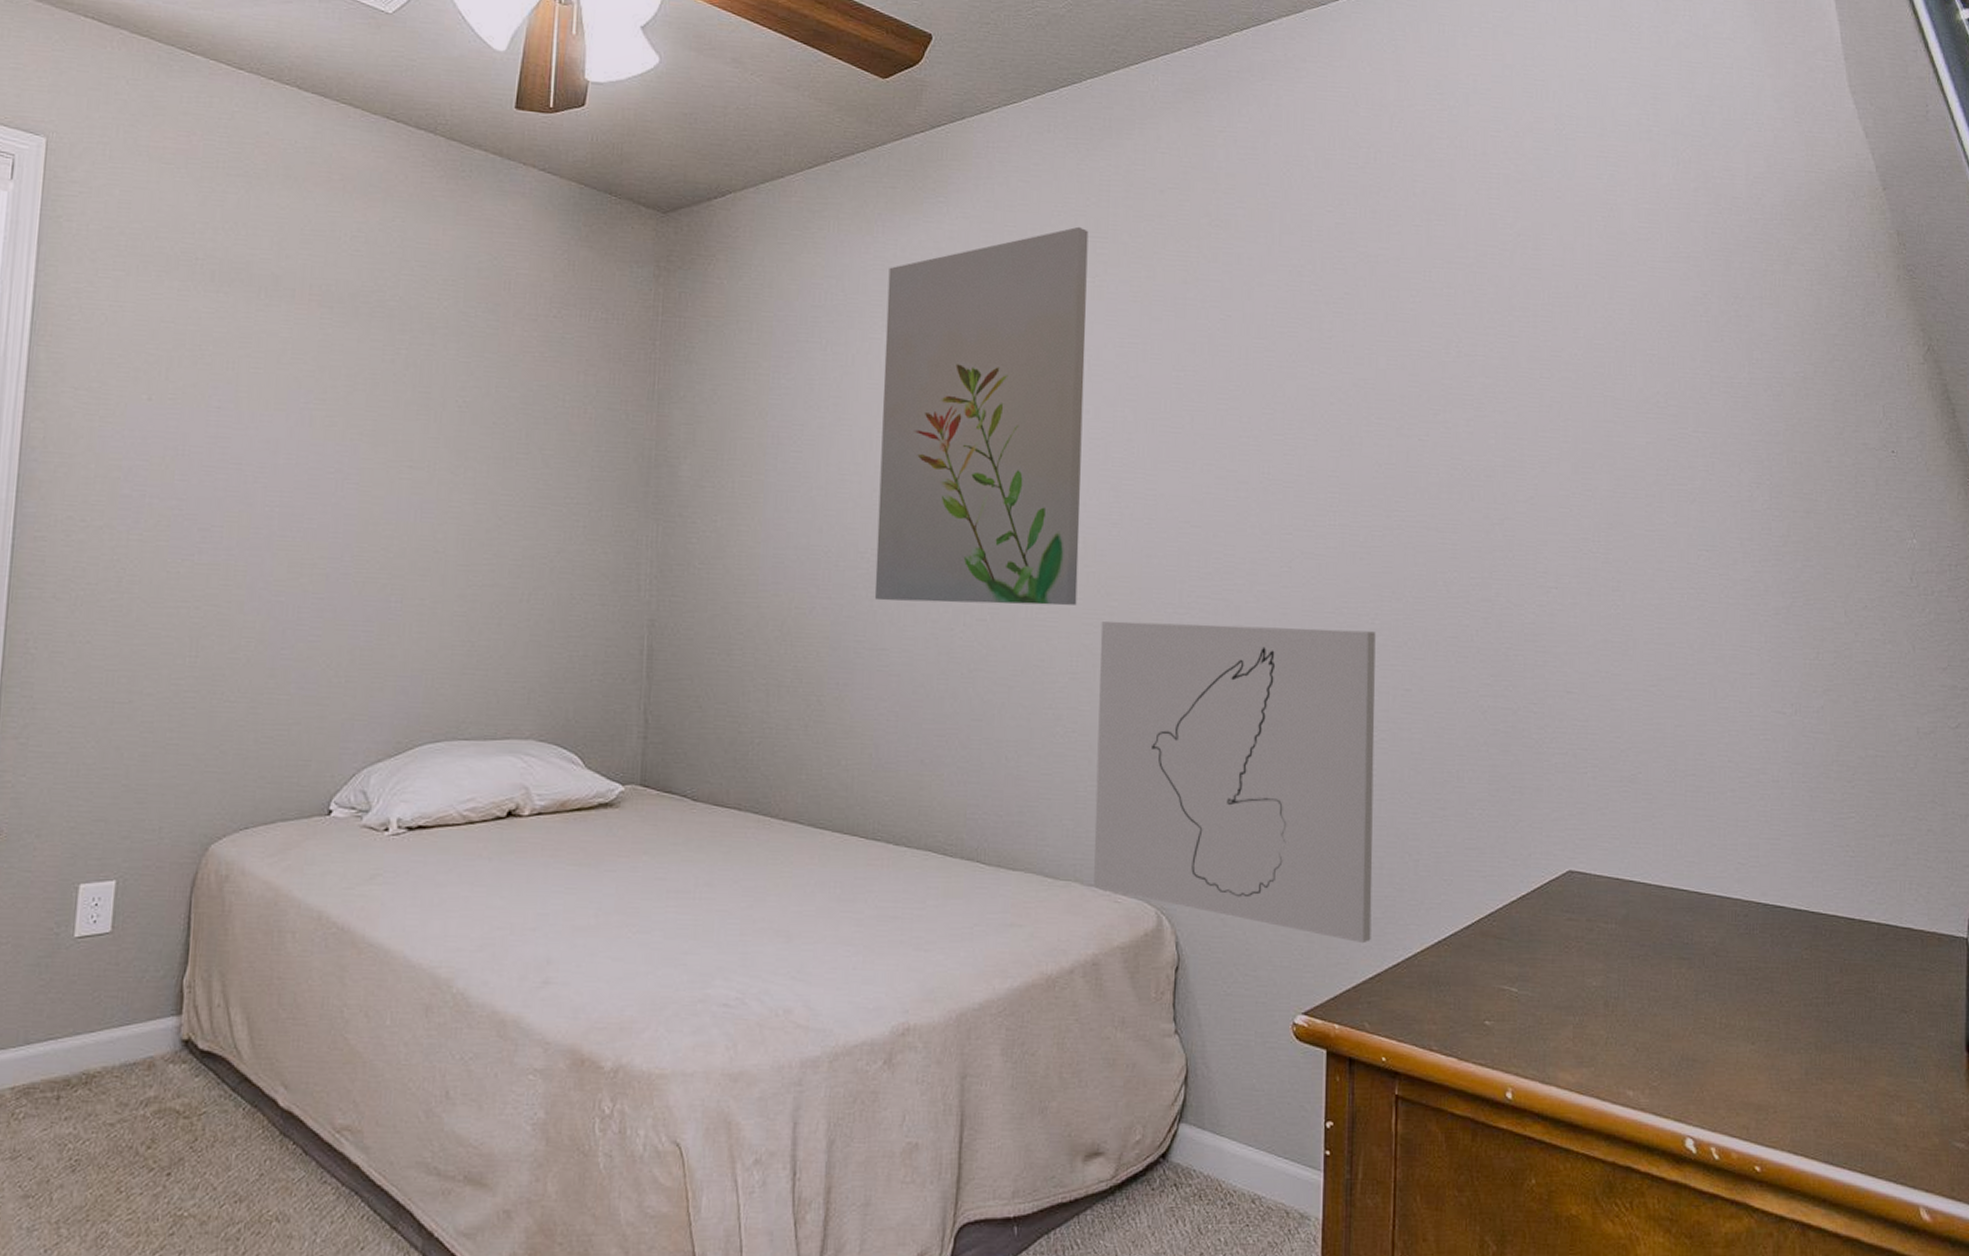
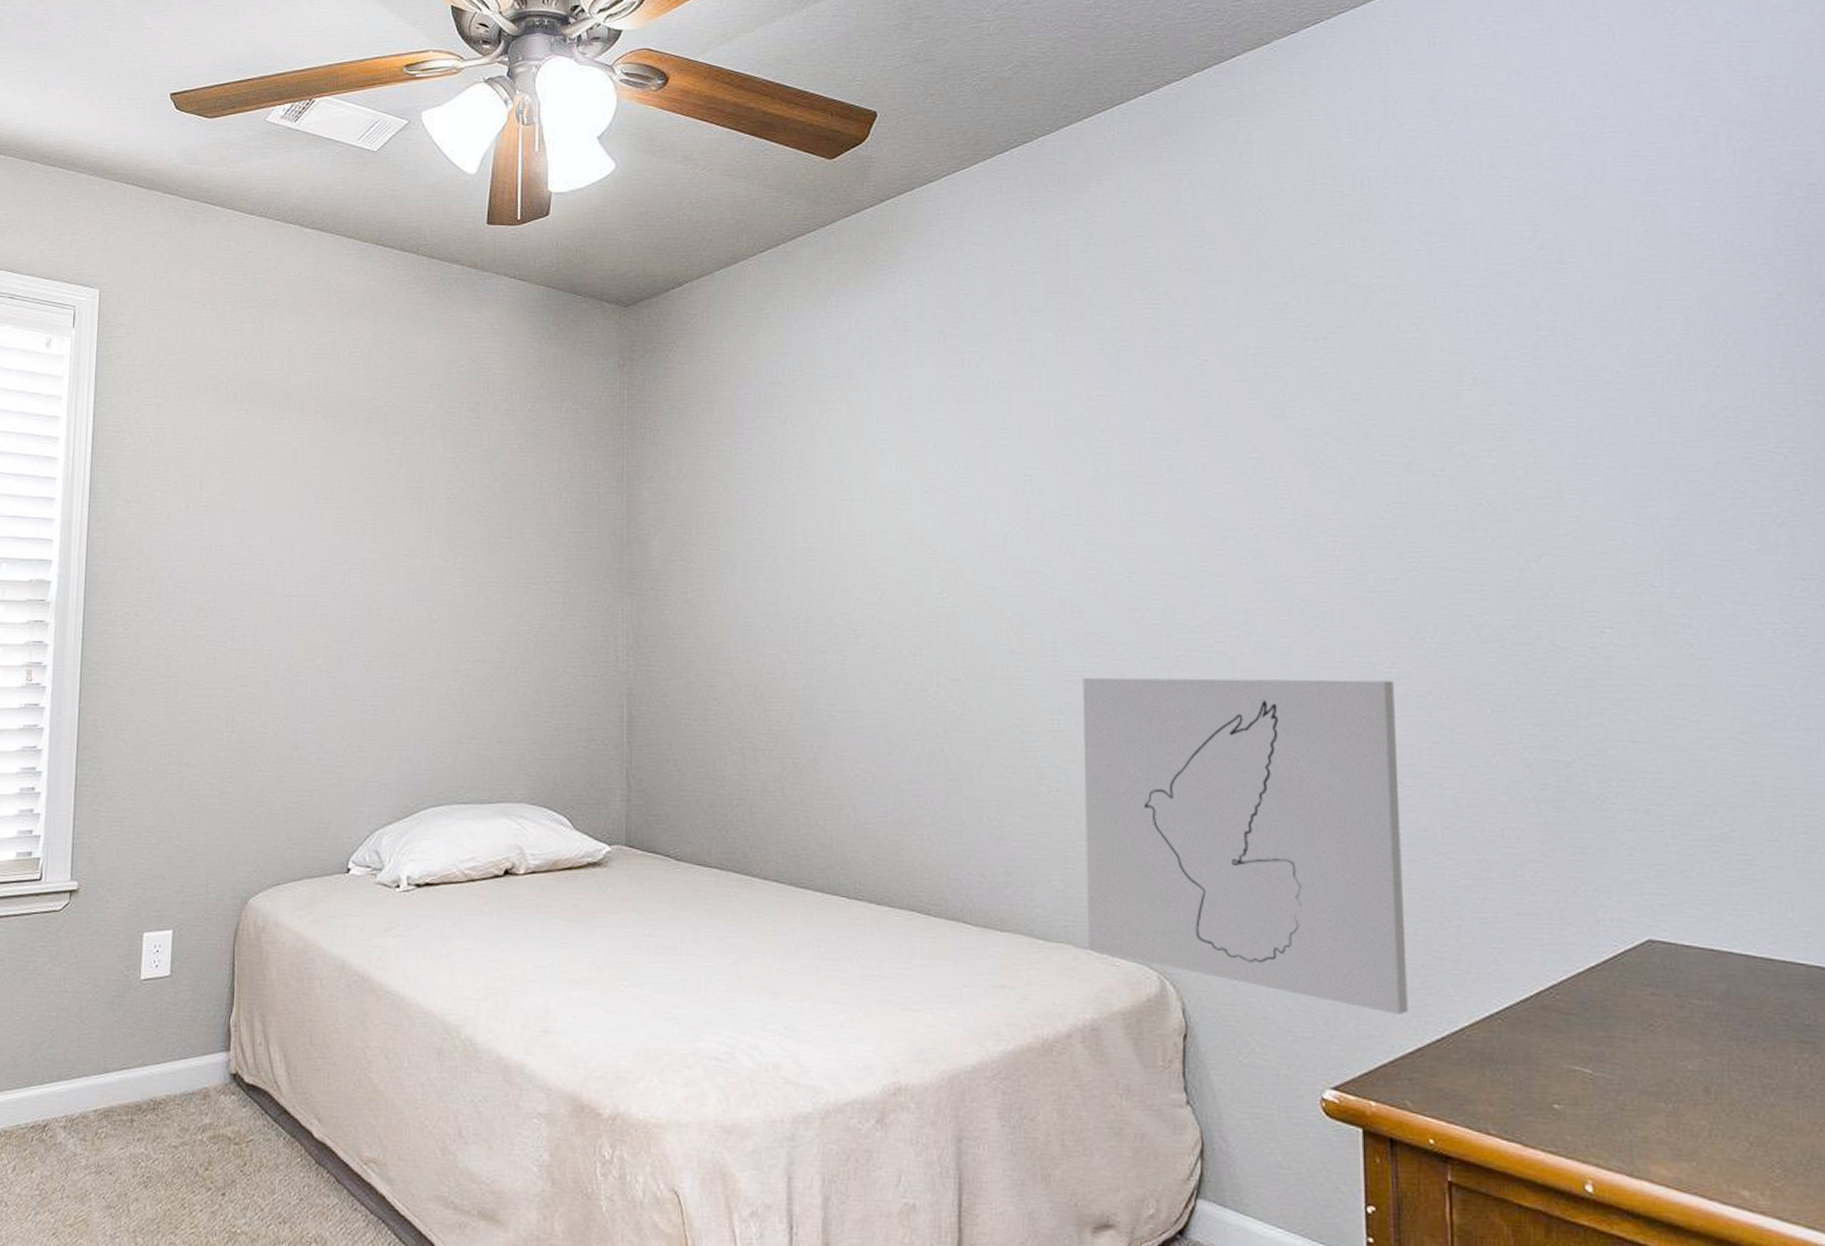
wall art: present [874,226,1089,606] -> none [844,283,1055,664]

